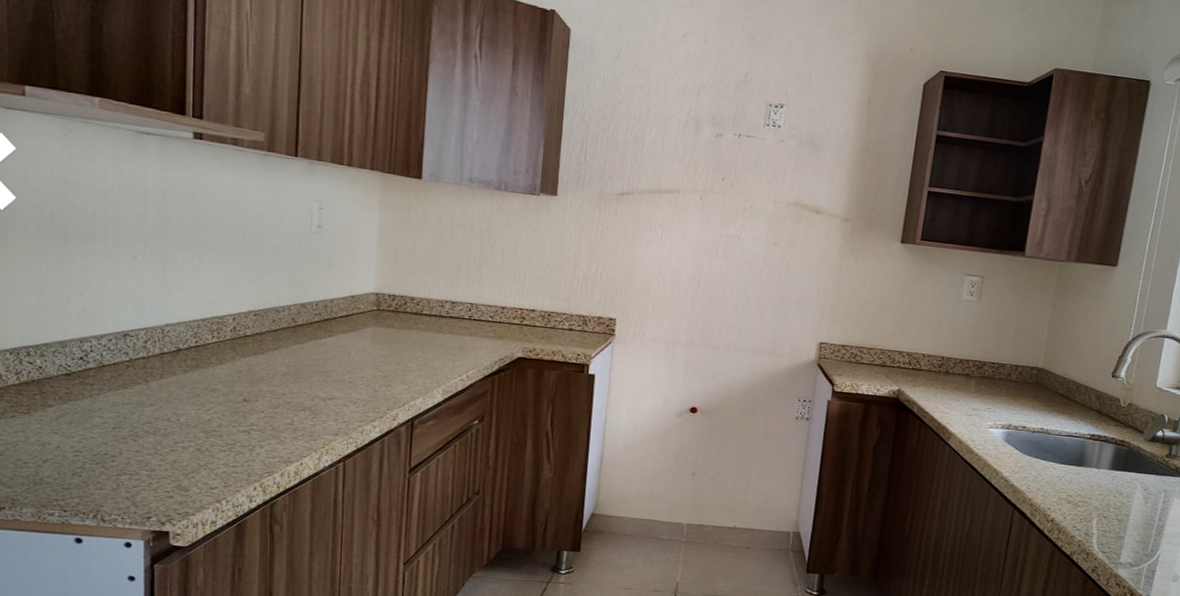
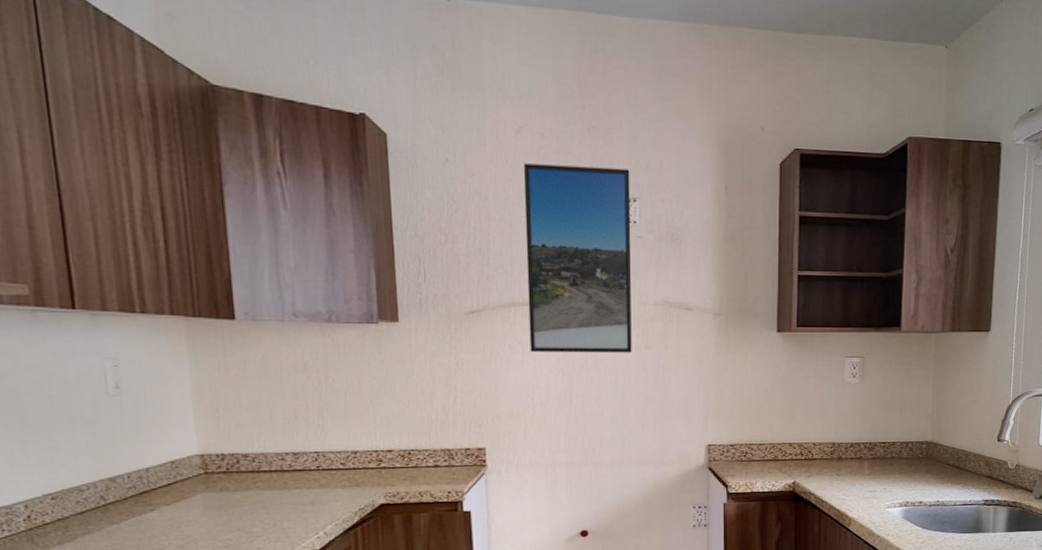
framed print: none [668,64,781,247] -> present [523,163,632,353]

